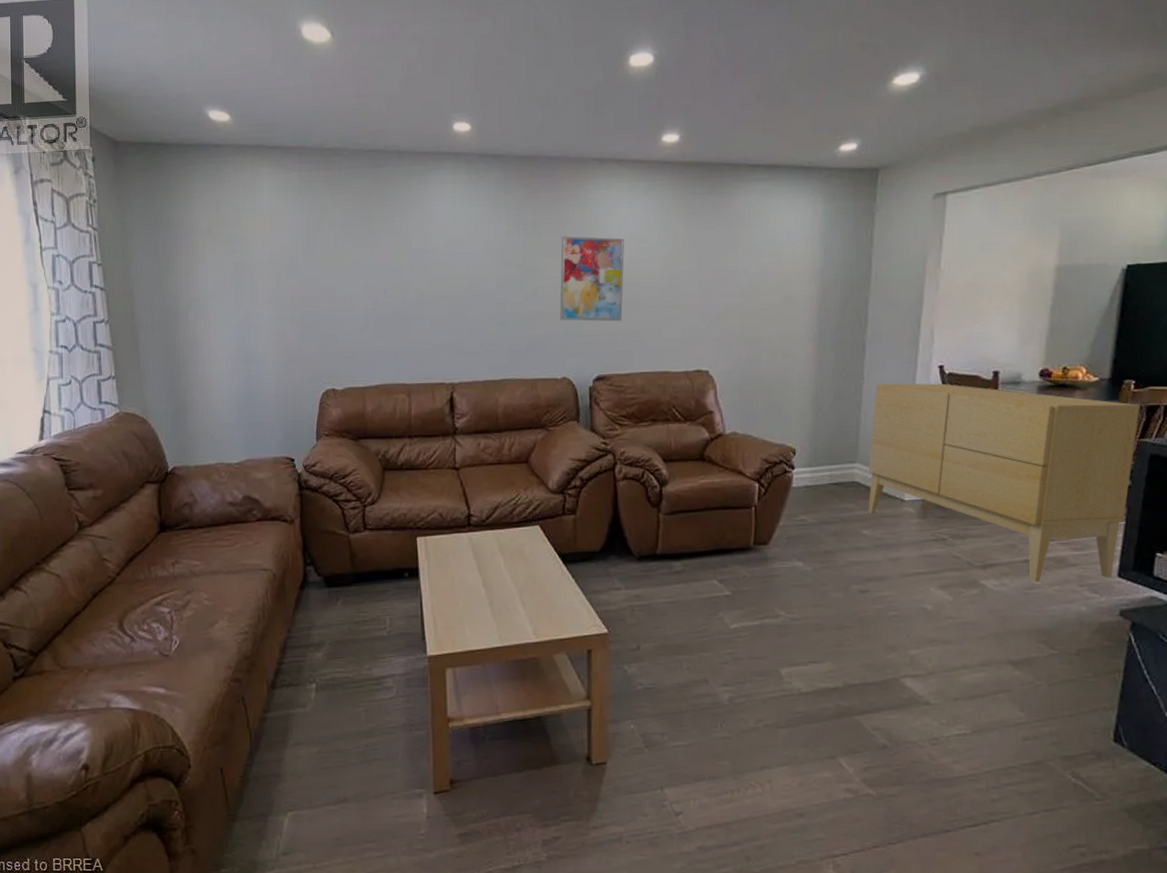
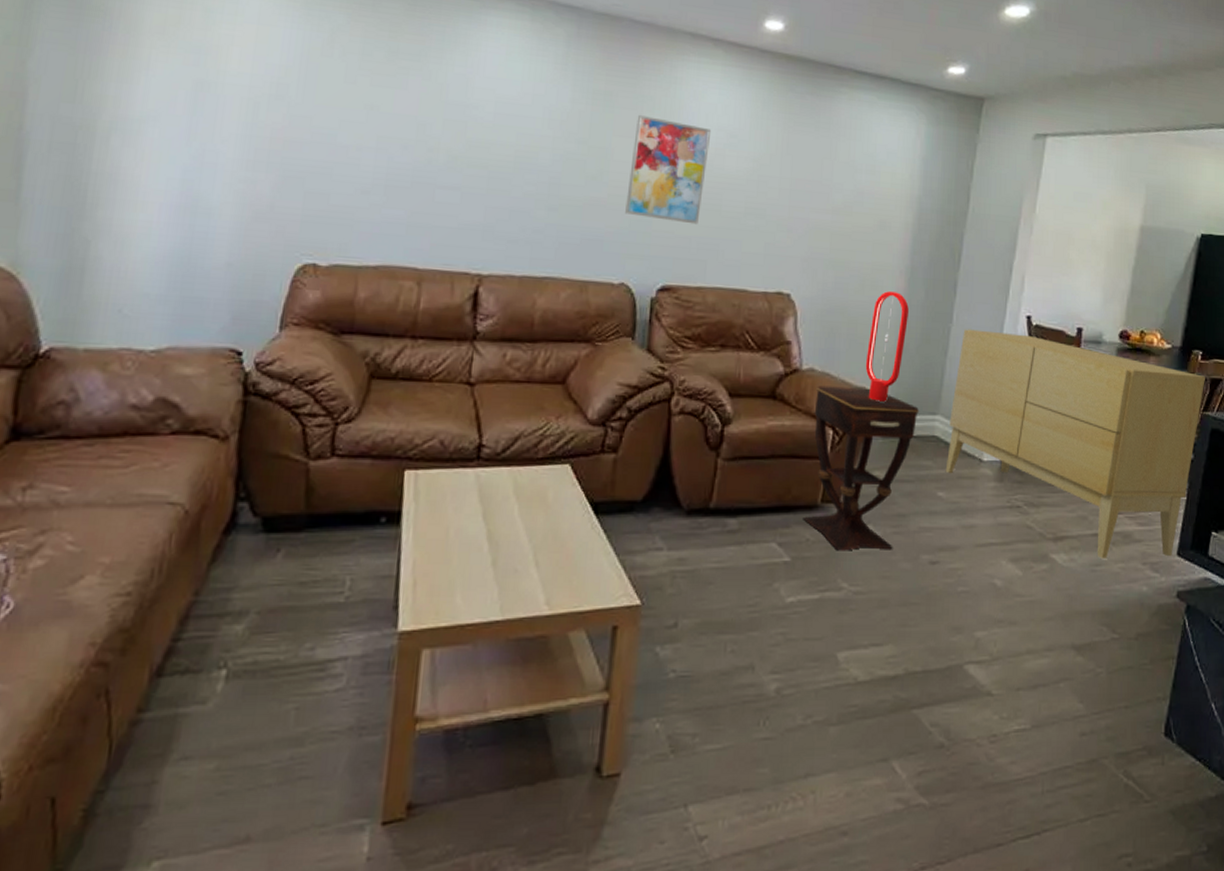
side table: none [738,445,839,585] -> present [803,385,920,551]
table lamp: none [783,358,820,456] -> present [865,291,909,402]

